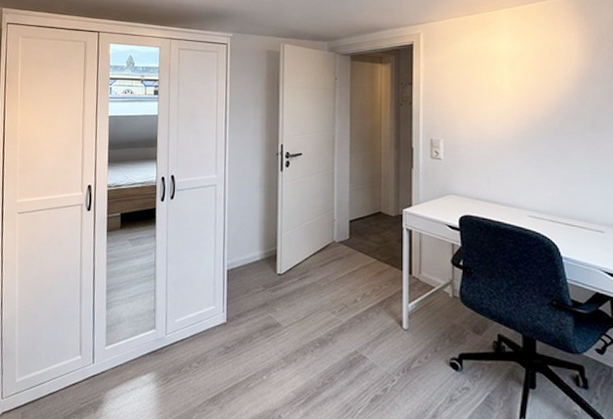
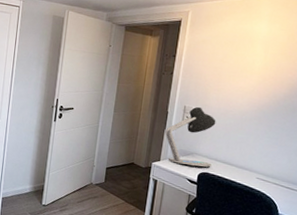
desk lamp: none [413,138,473,208] -> present [165,106,216,167]

